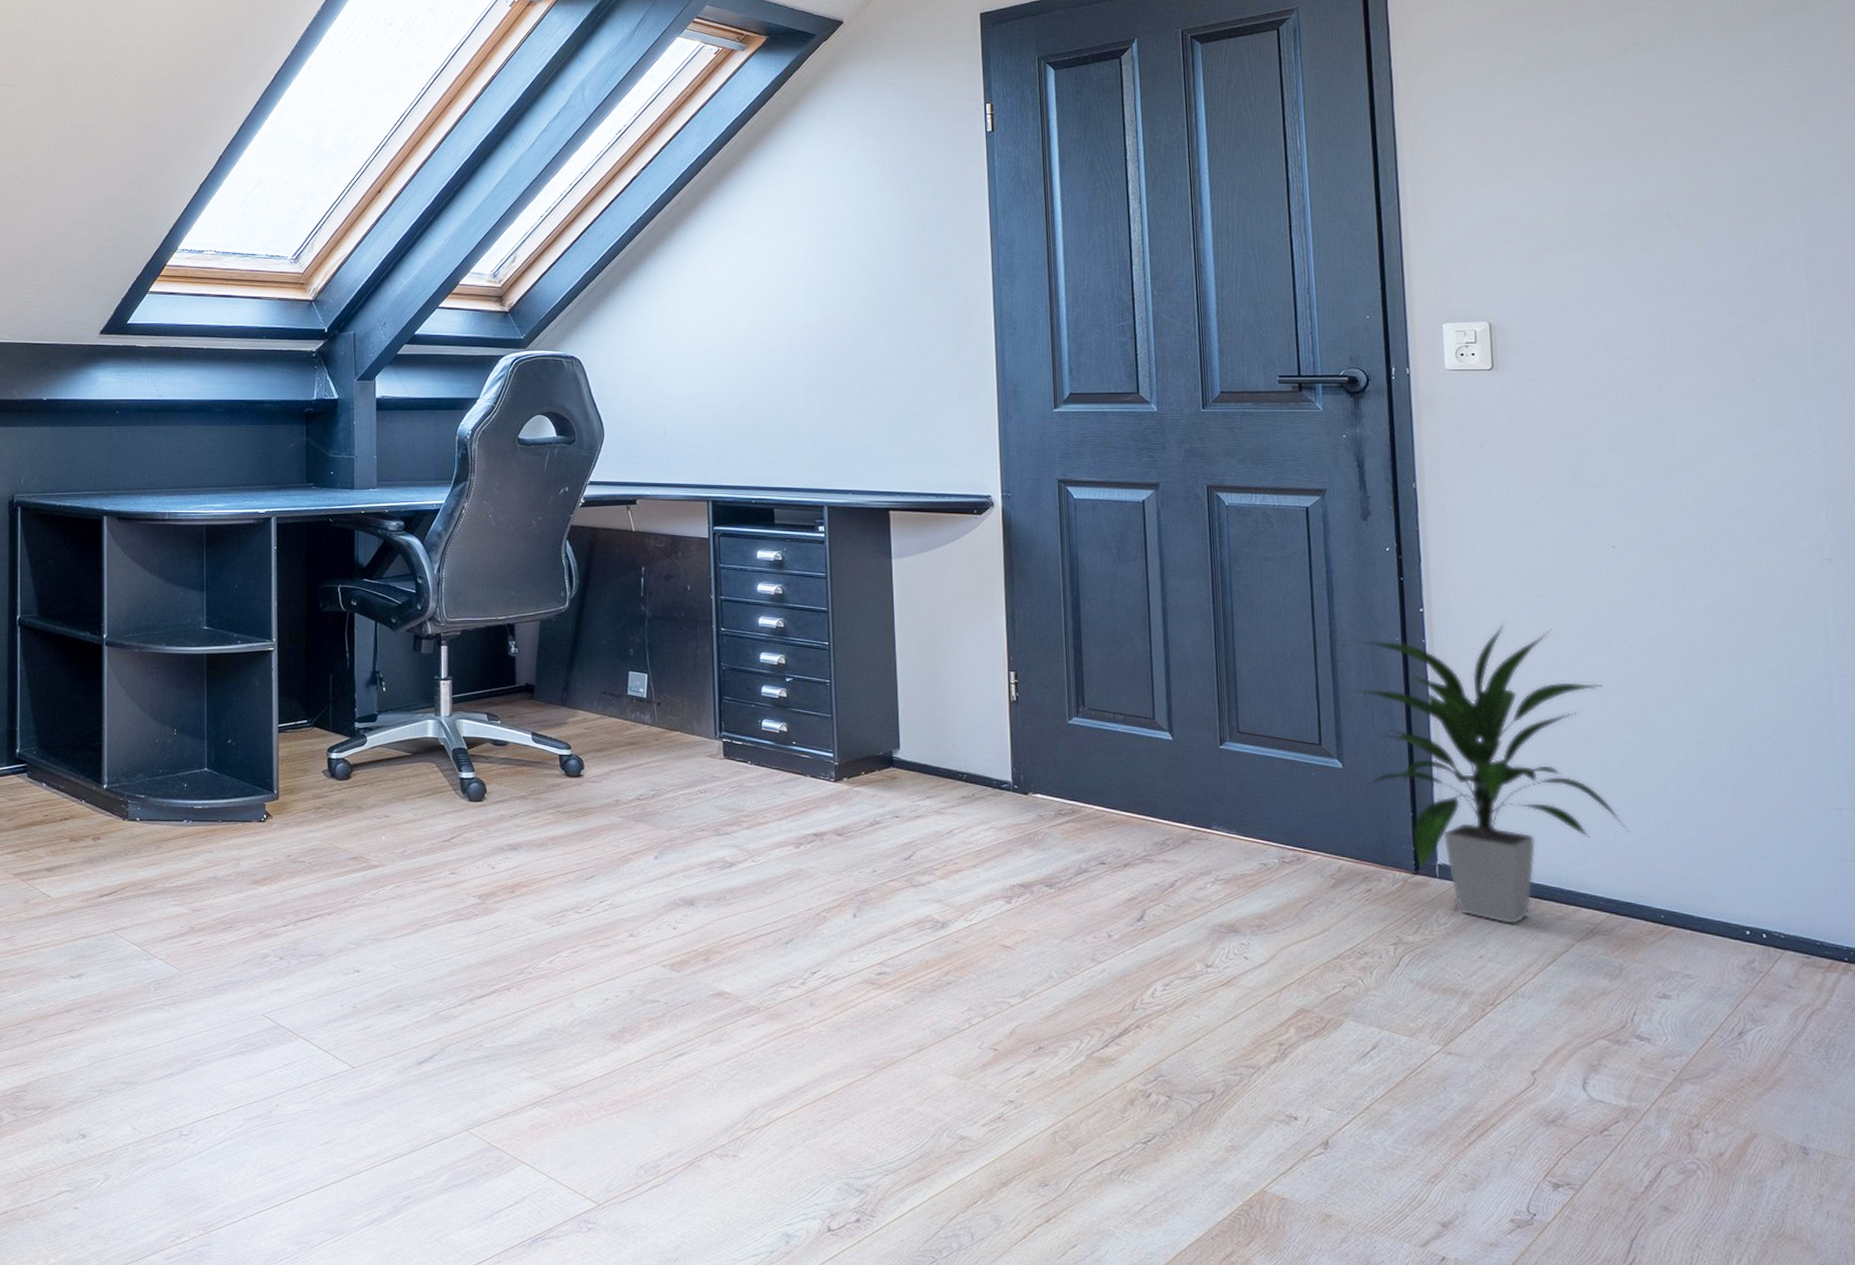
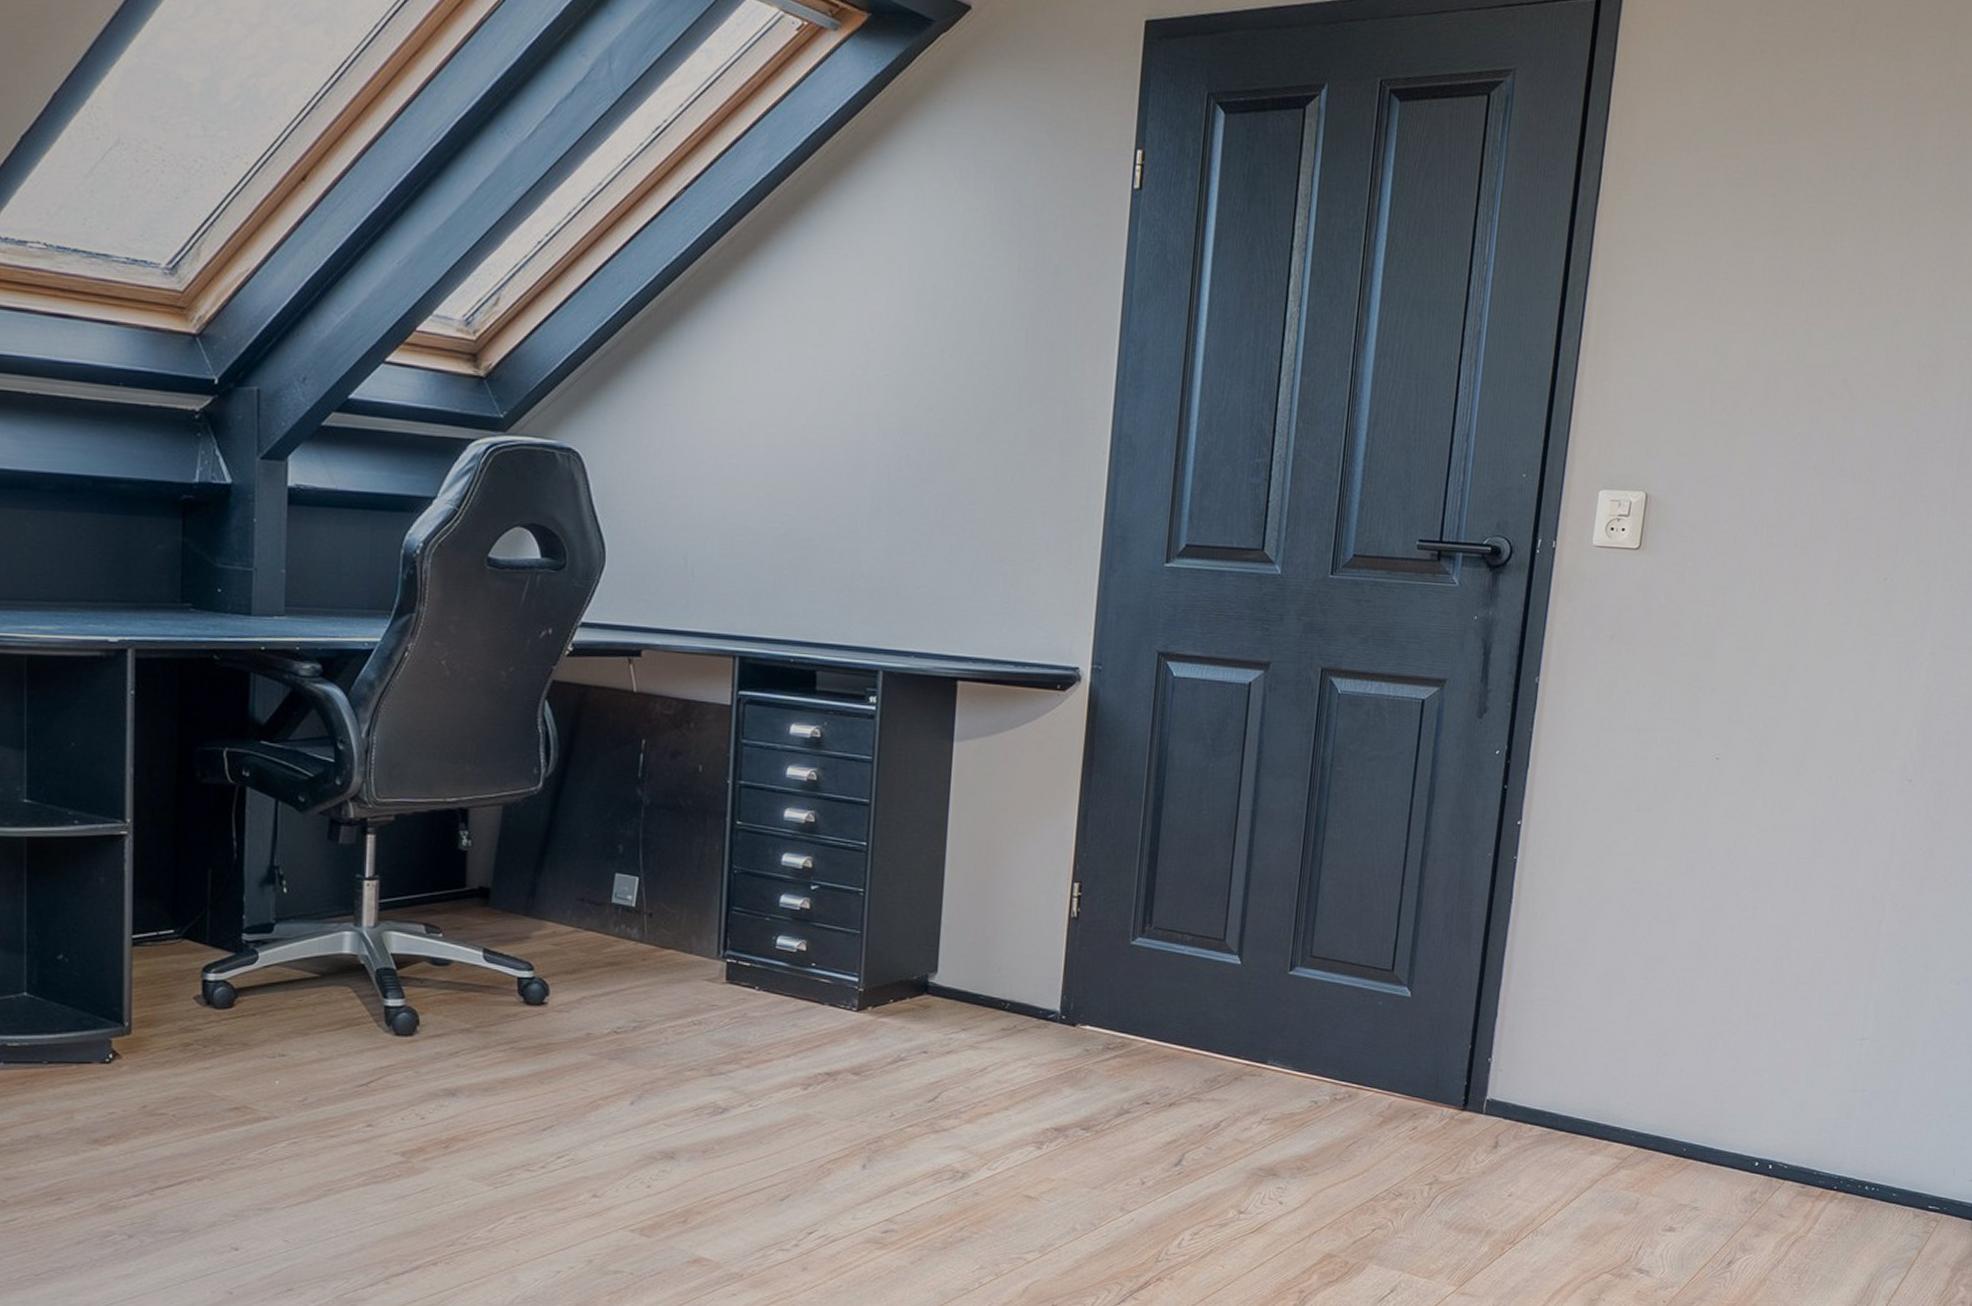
indoor plant: present [1349,621,1630,925] -> none [1431,838,1678,1162]

